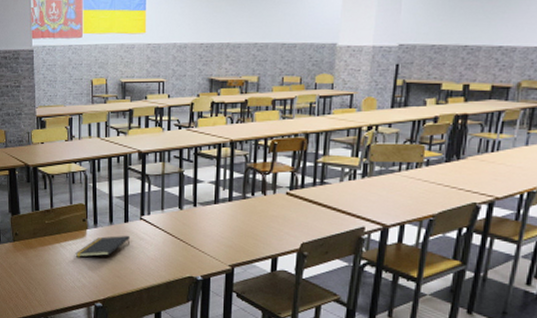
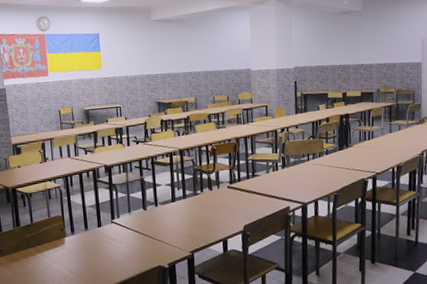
notepad: present [75,235,129,257] -> none [56,238,104,264]

